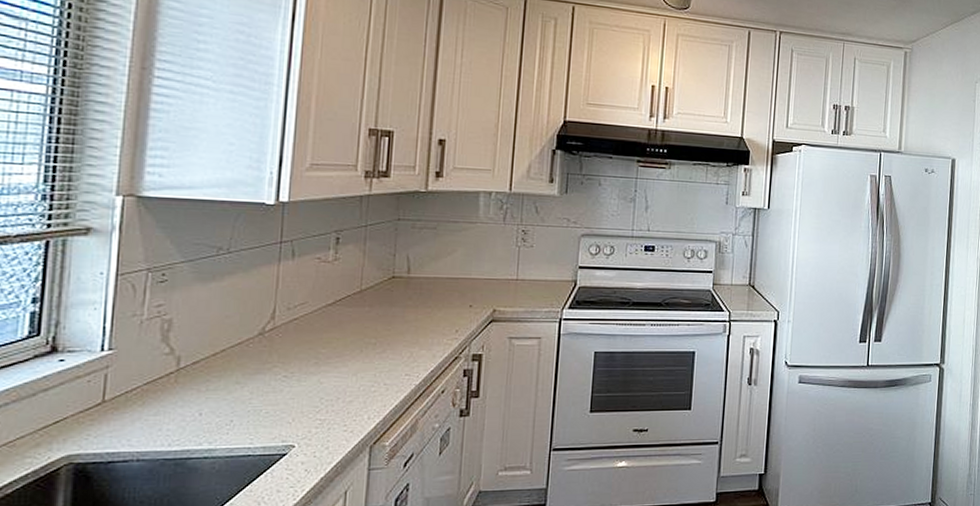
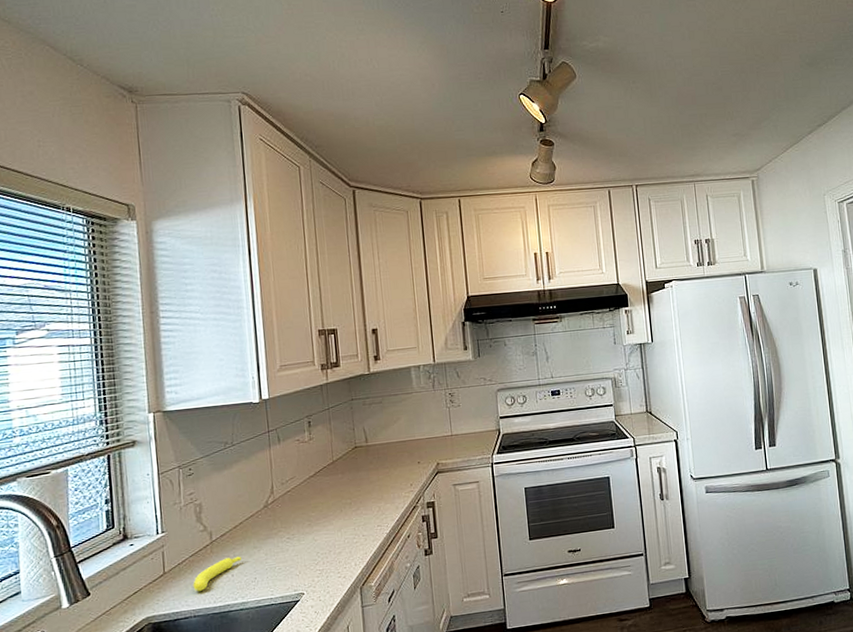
banana: none [142,391,217,429] -> present [193,556,242,591]

